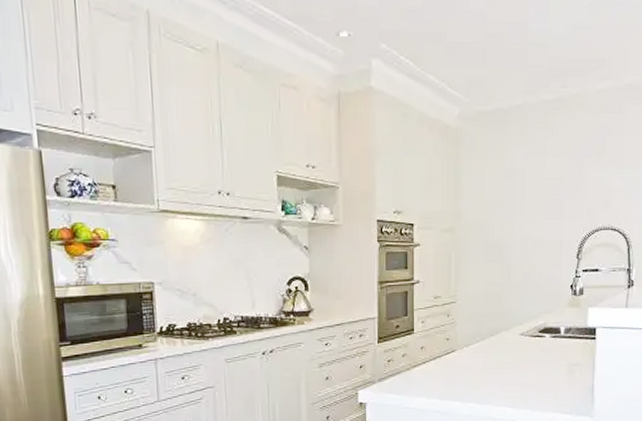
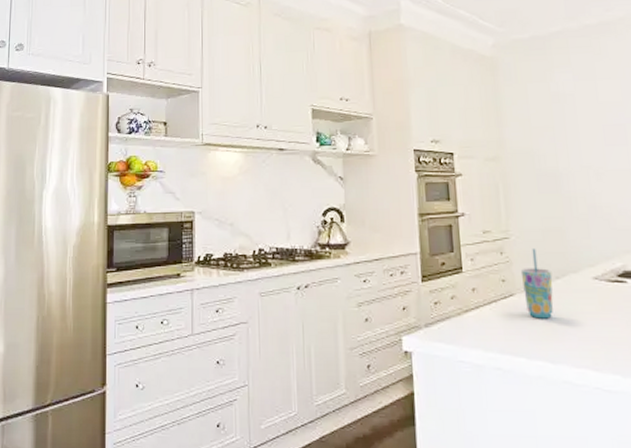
cup: none [462,310,488,370] -> present [520,247,554,319]

